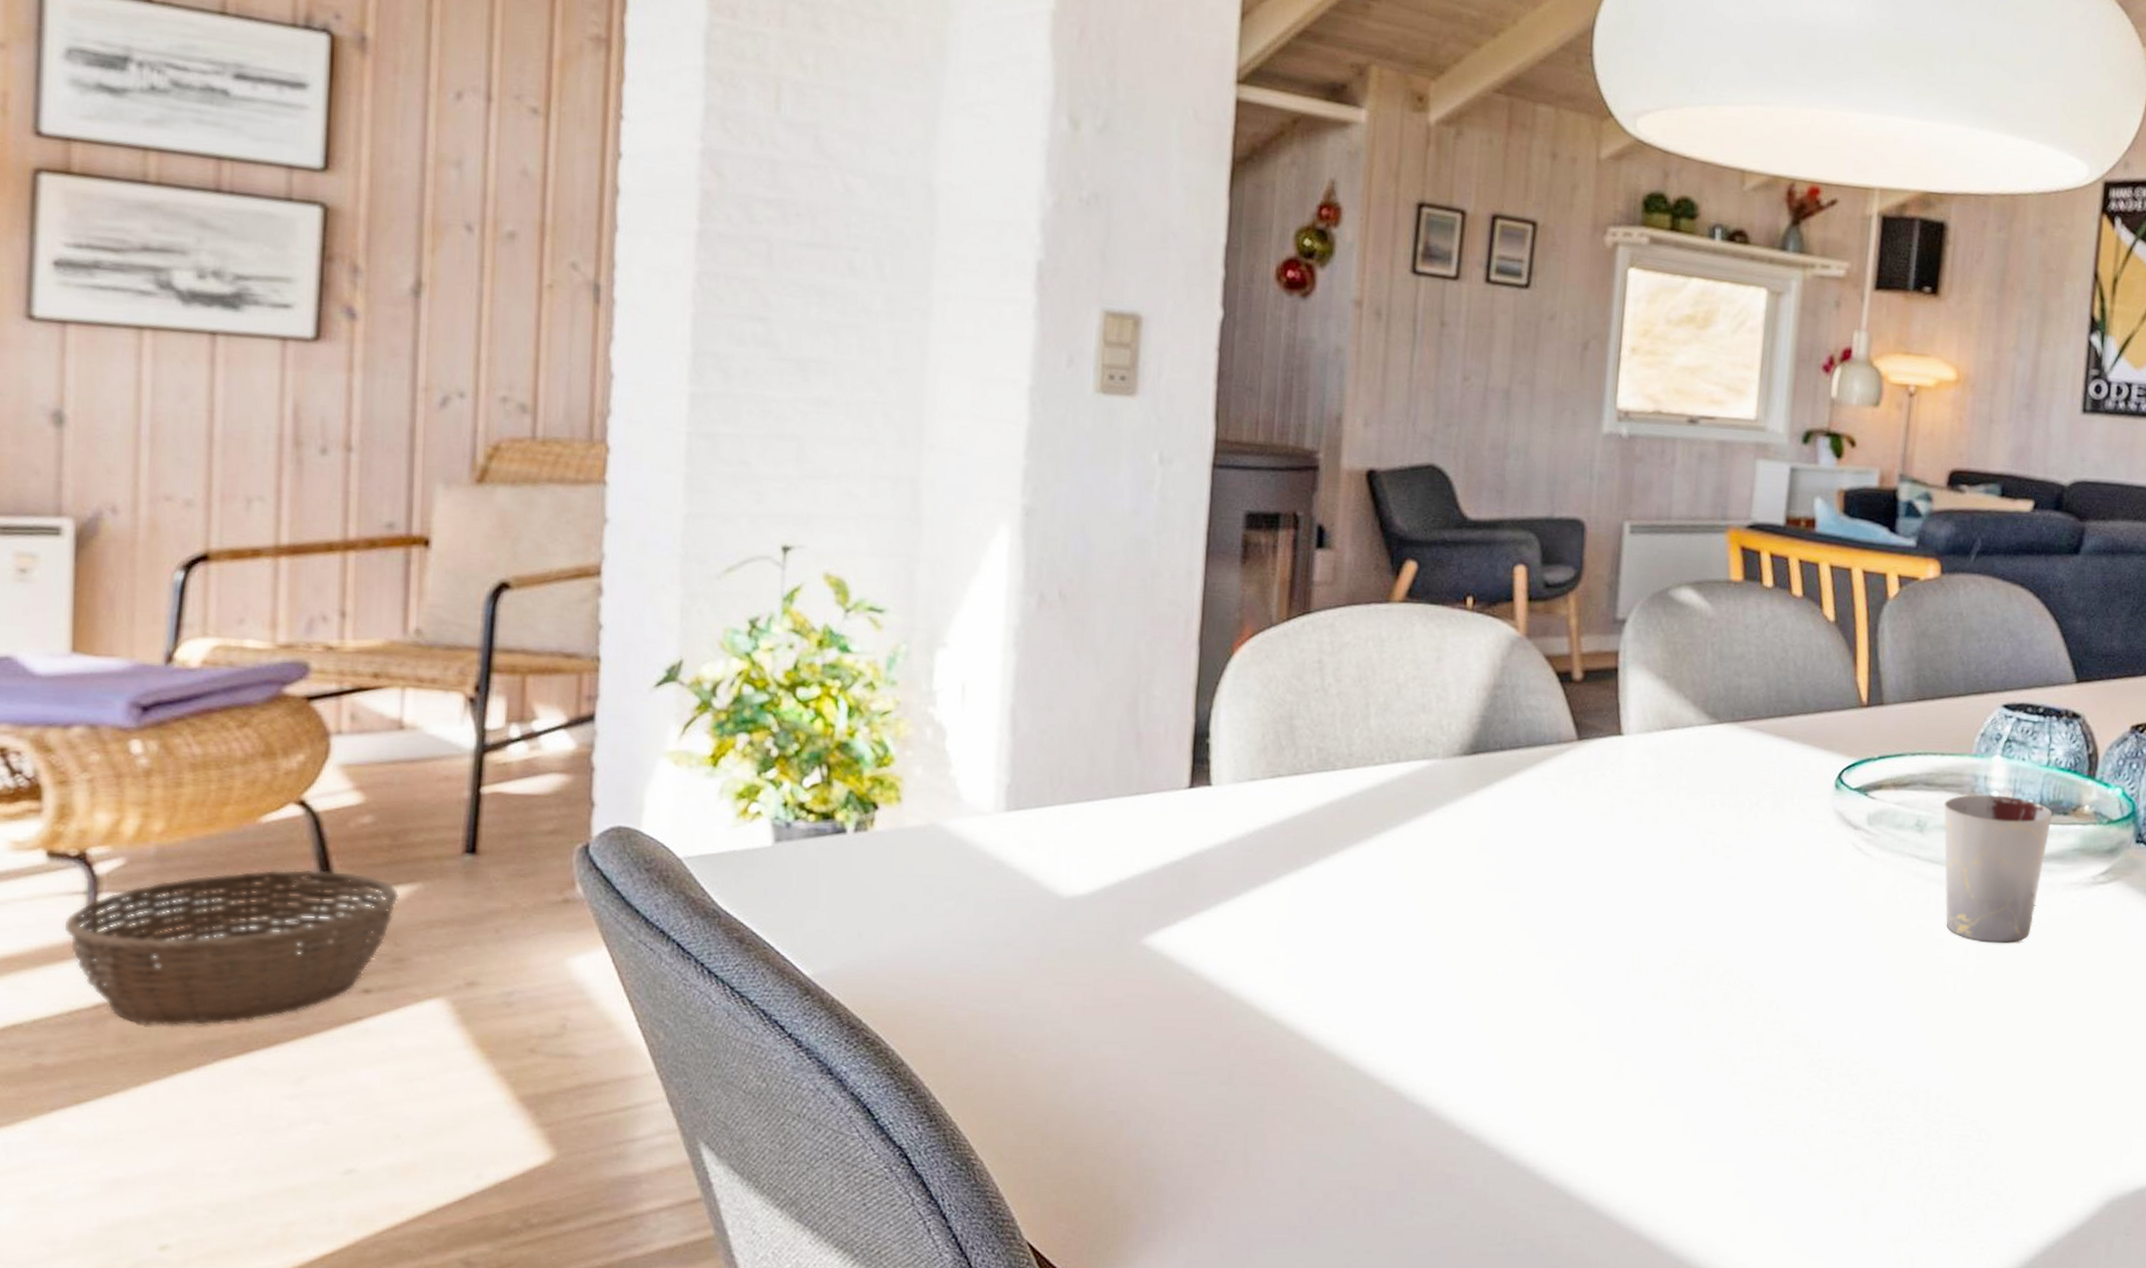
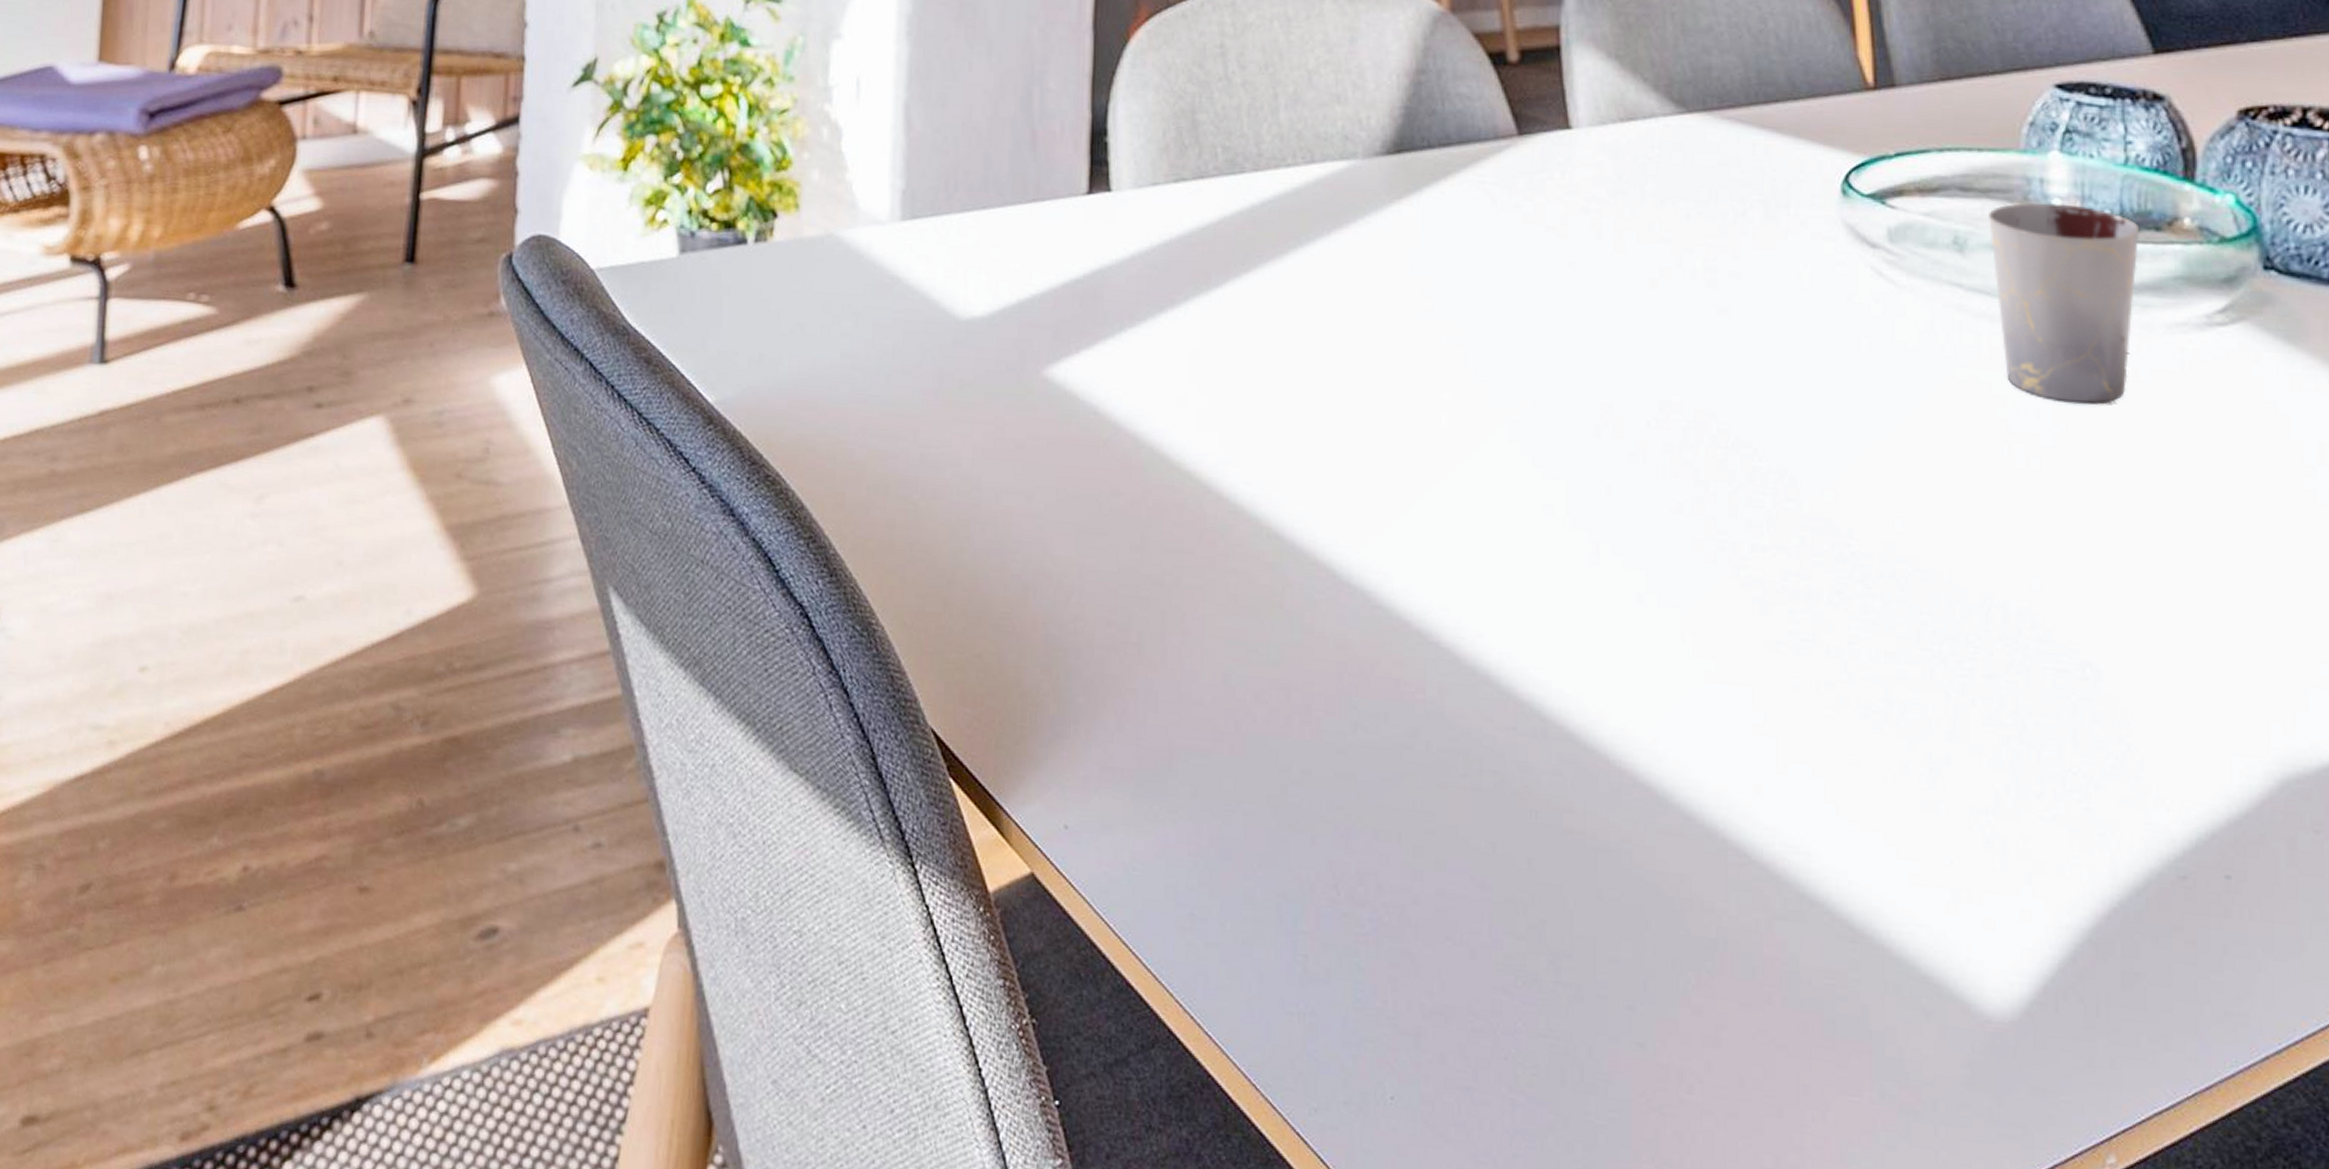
basket: present [62,869,400,1026] -> none [79,276,349,436]

